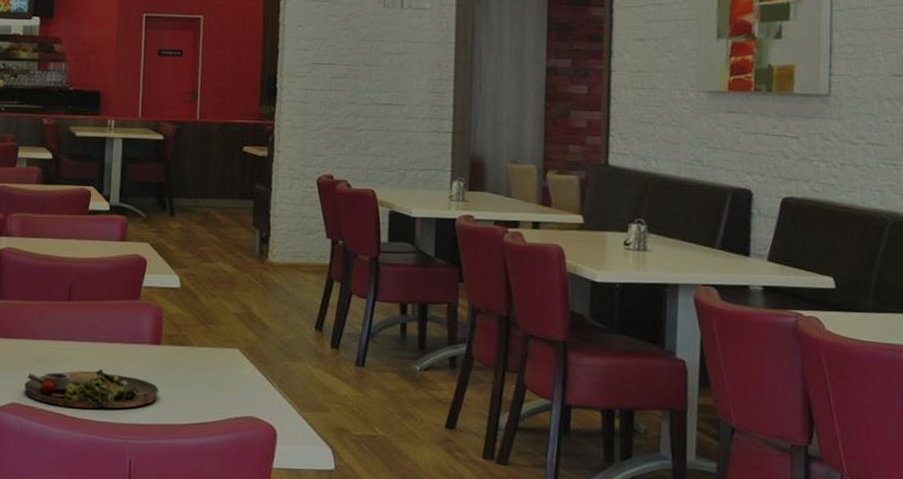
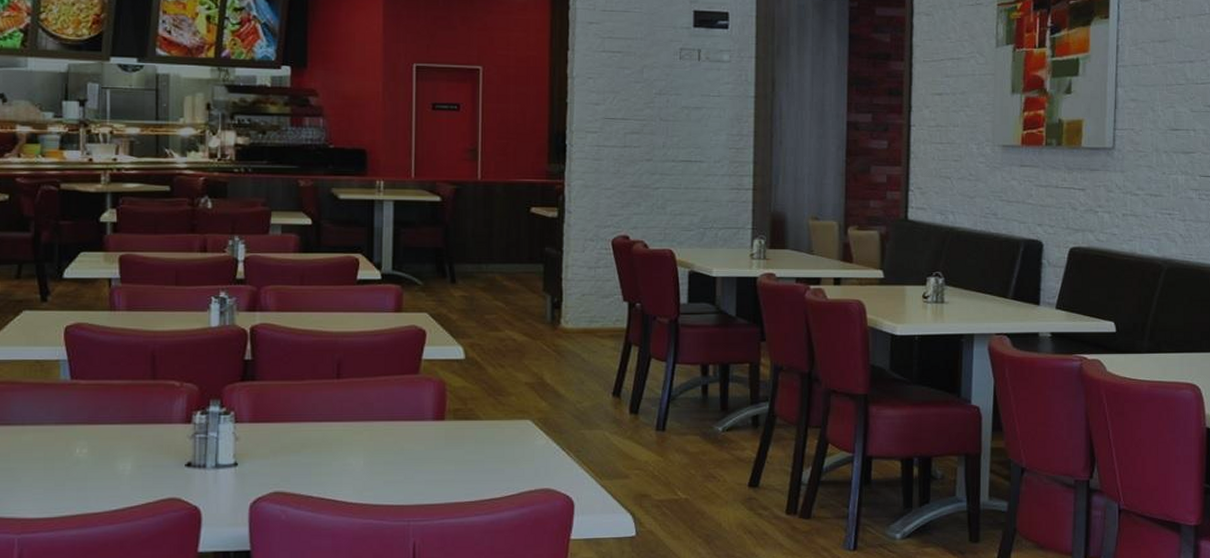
dinner plate: present [24,368,159,409] -> none [289,449,445,492]

